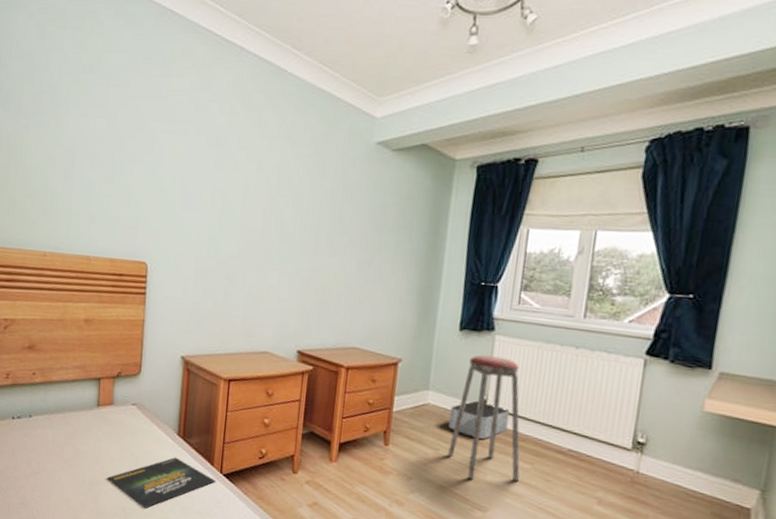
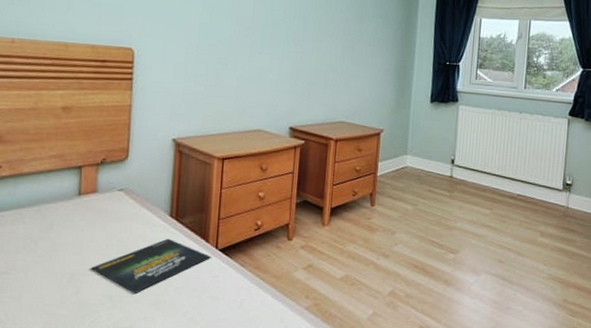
music stool: present [448,354,520,481] -> none [425,122,482,228]
storage bin: present [448,400,509,440] -> none [424,160,472,193]

